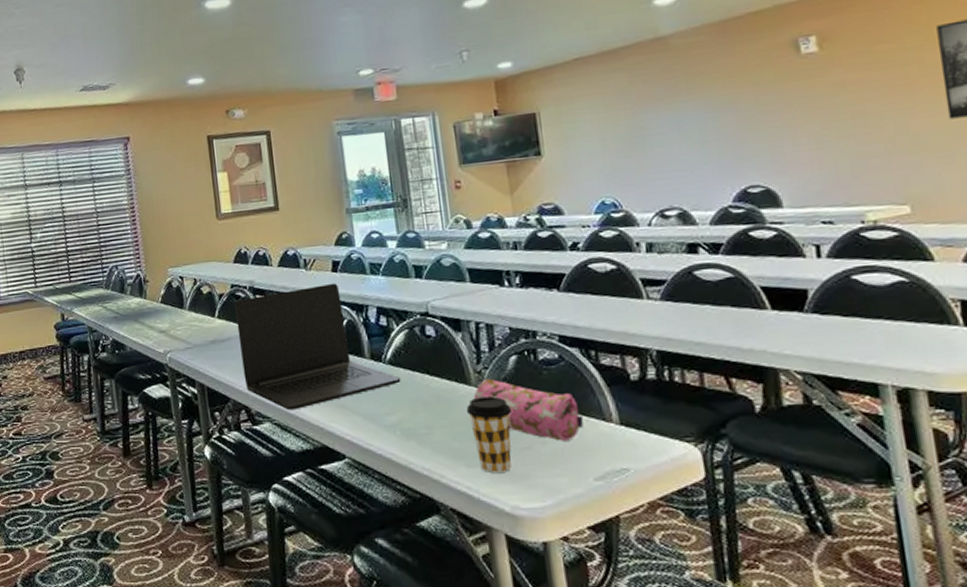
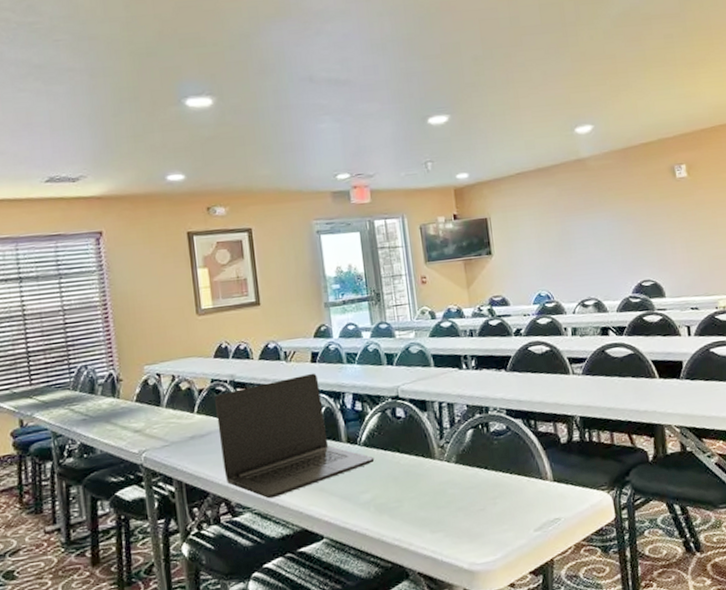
coffee cup: present [466,396,513,473] -> none [431,467,470,536]
pencil case: present [473,378,584,441] -> none [437,451,526,501]

